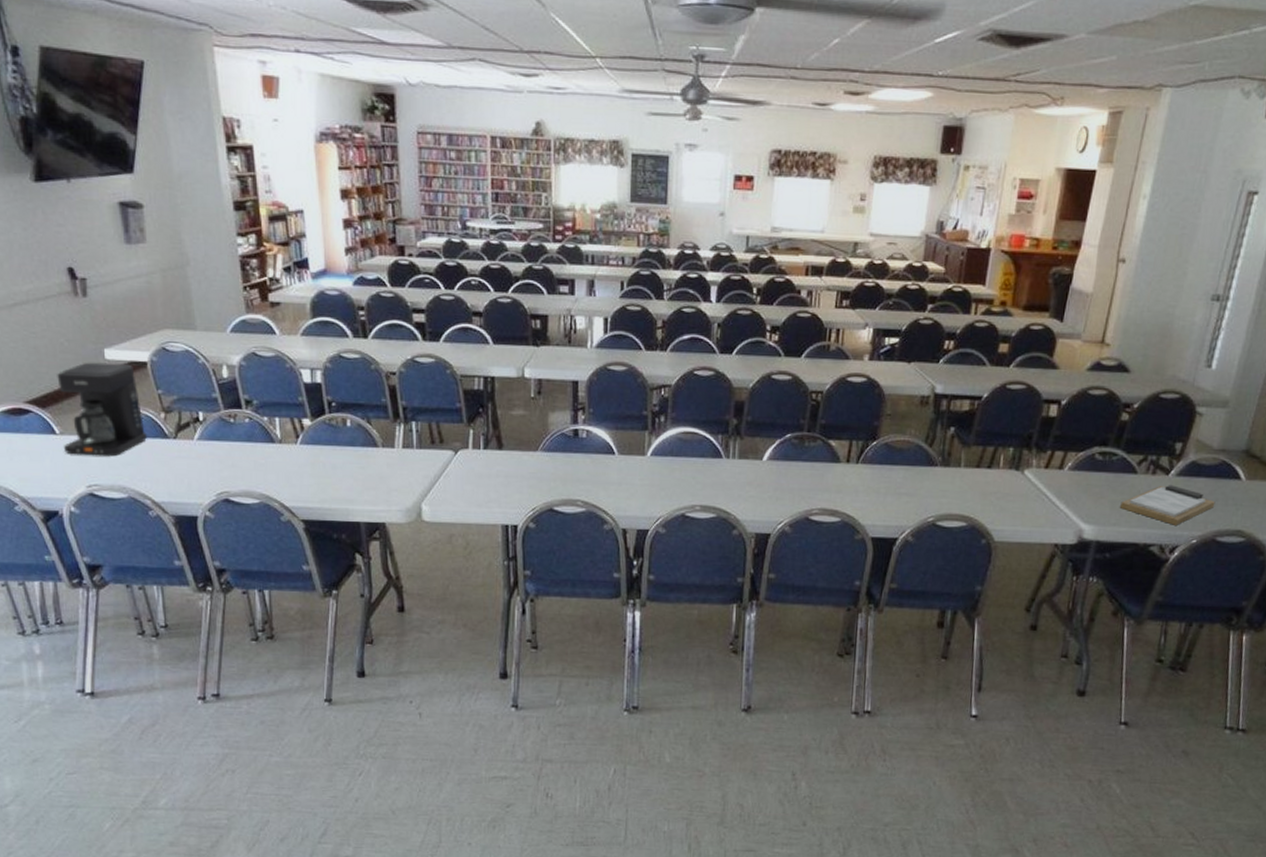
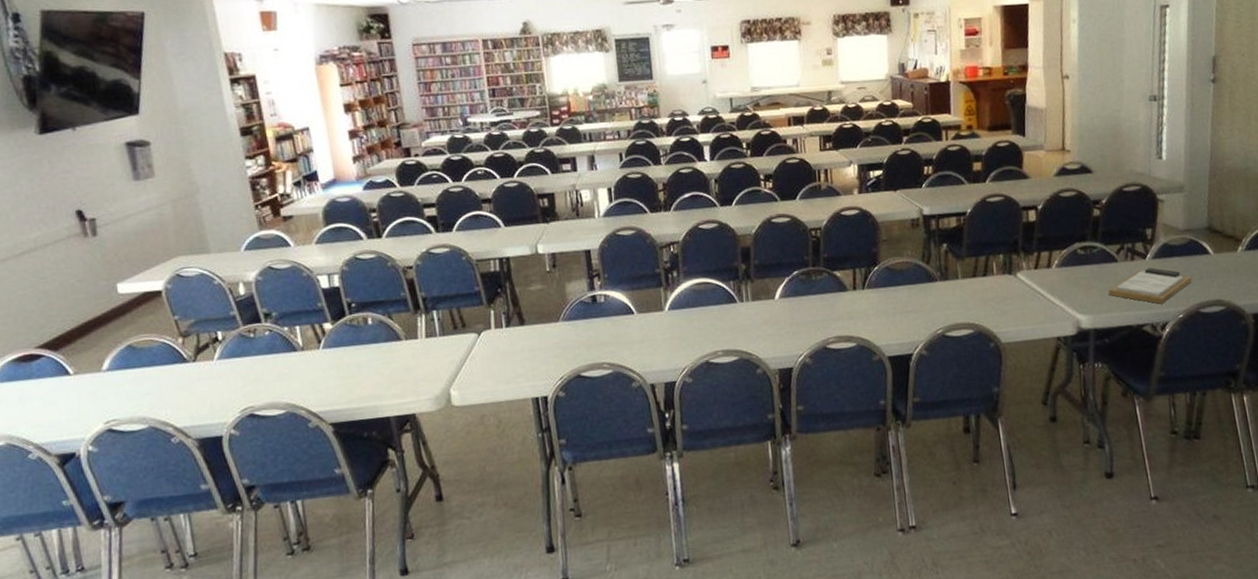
coffee maker: present [57,362,147,456] -> none [69,295,165,393]

